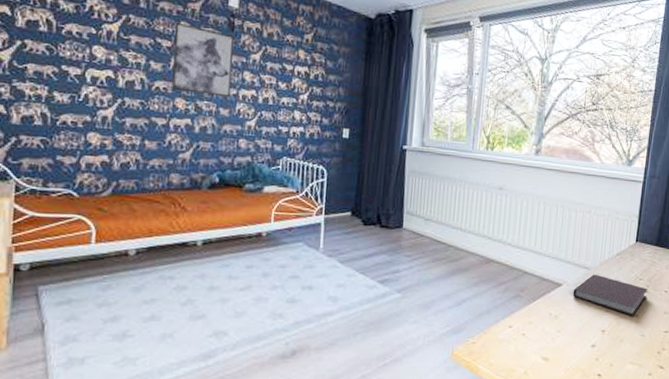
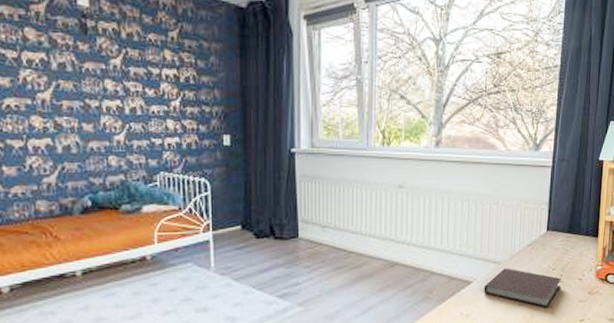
wall art: present [172,22,235,98] -> none [18,28,93,111]

